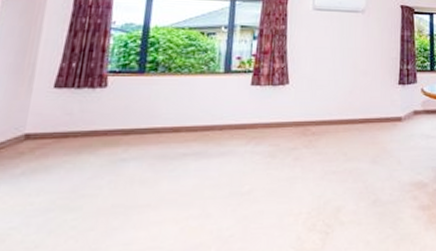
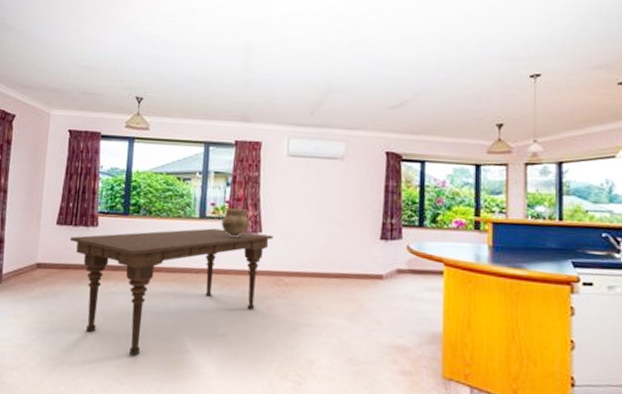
dining table: none [70,82,300,229] -> present [69,228,274,356]
ceramic pot: none [247,61,276,91] -> present [221,208,249,238]

